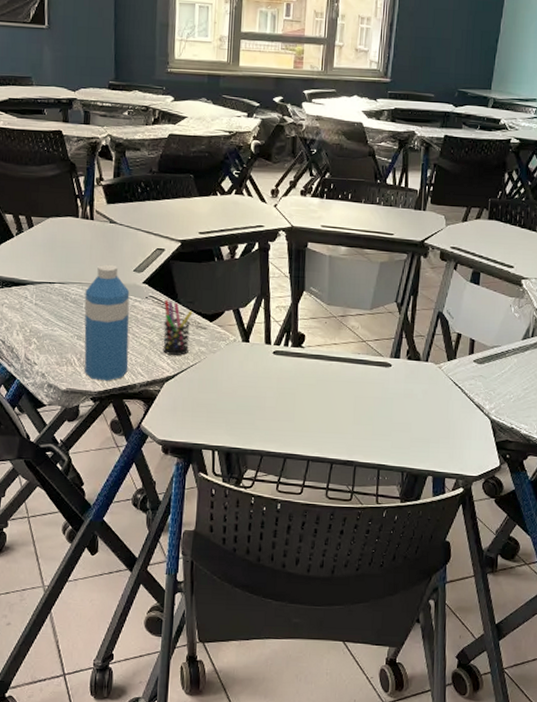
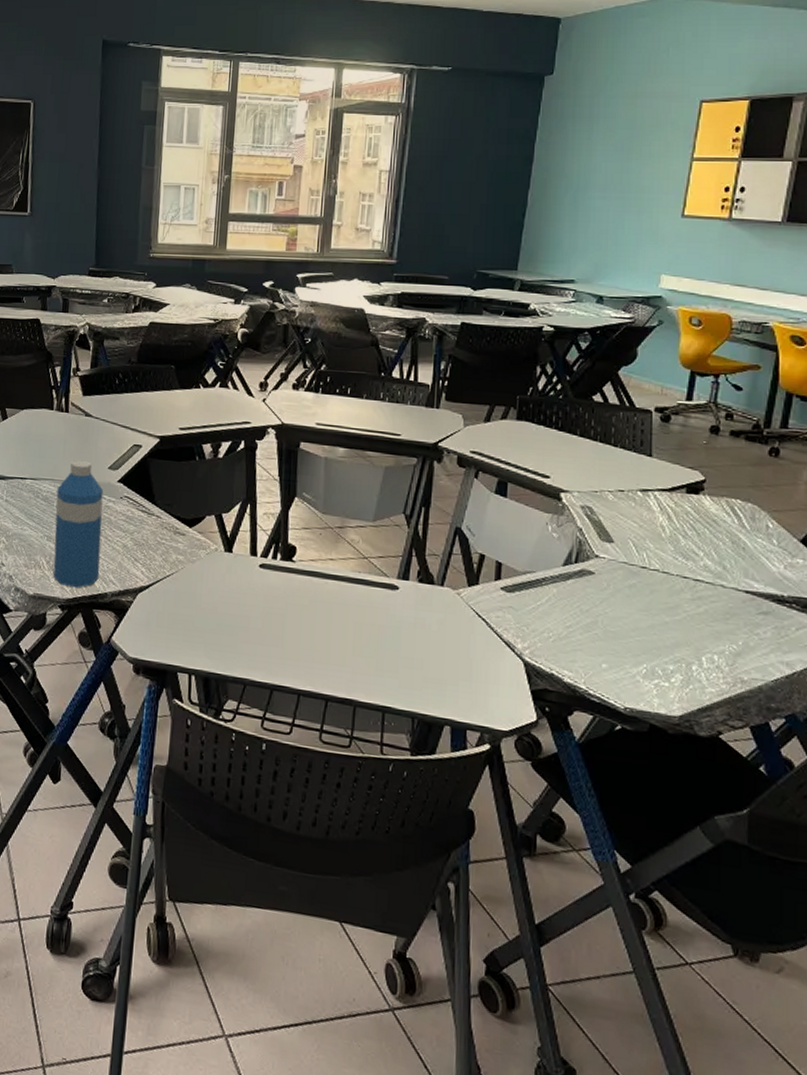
pen holder: present [163,299,193,356] -> none [137,500,171,564]

